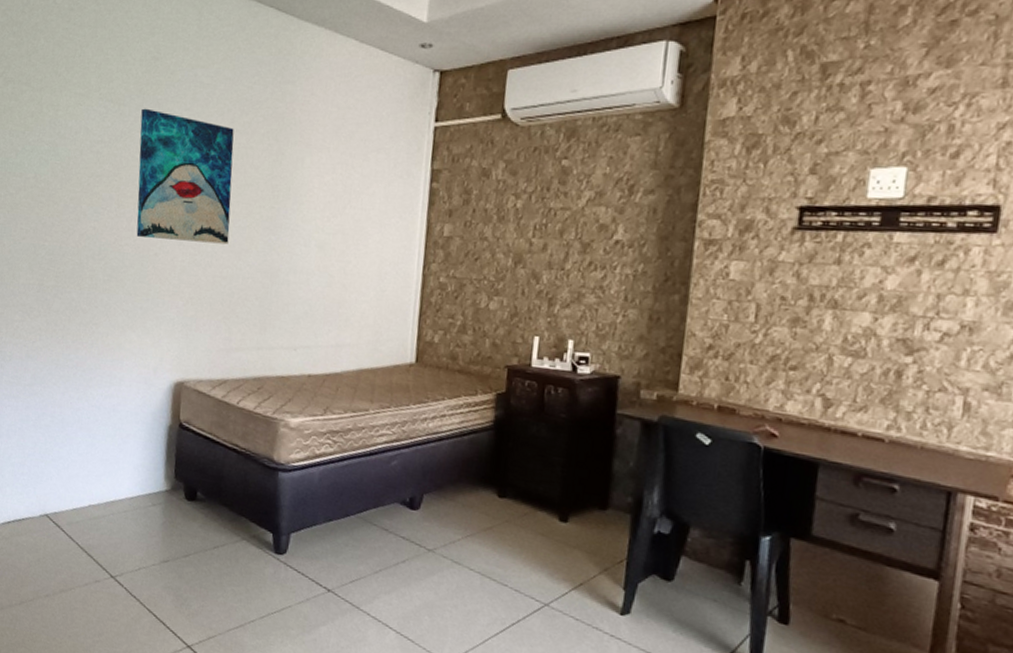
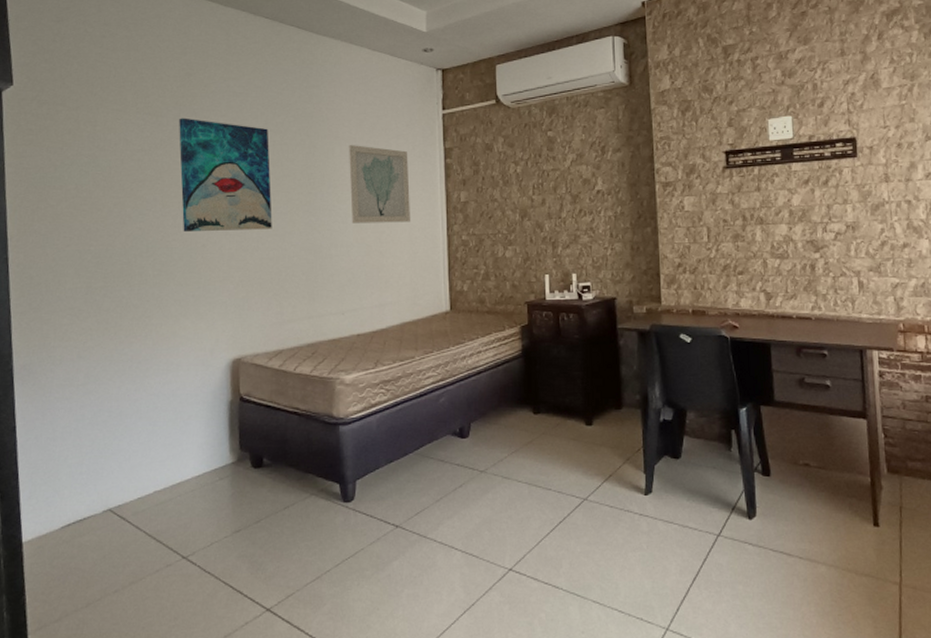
wall art: none [315,156,388,254] -> present [349,145,410,224]

